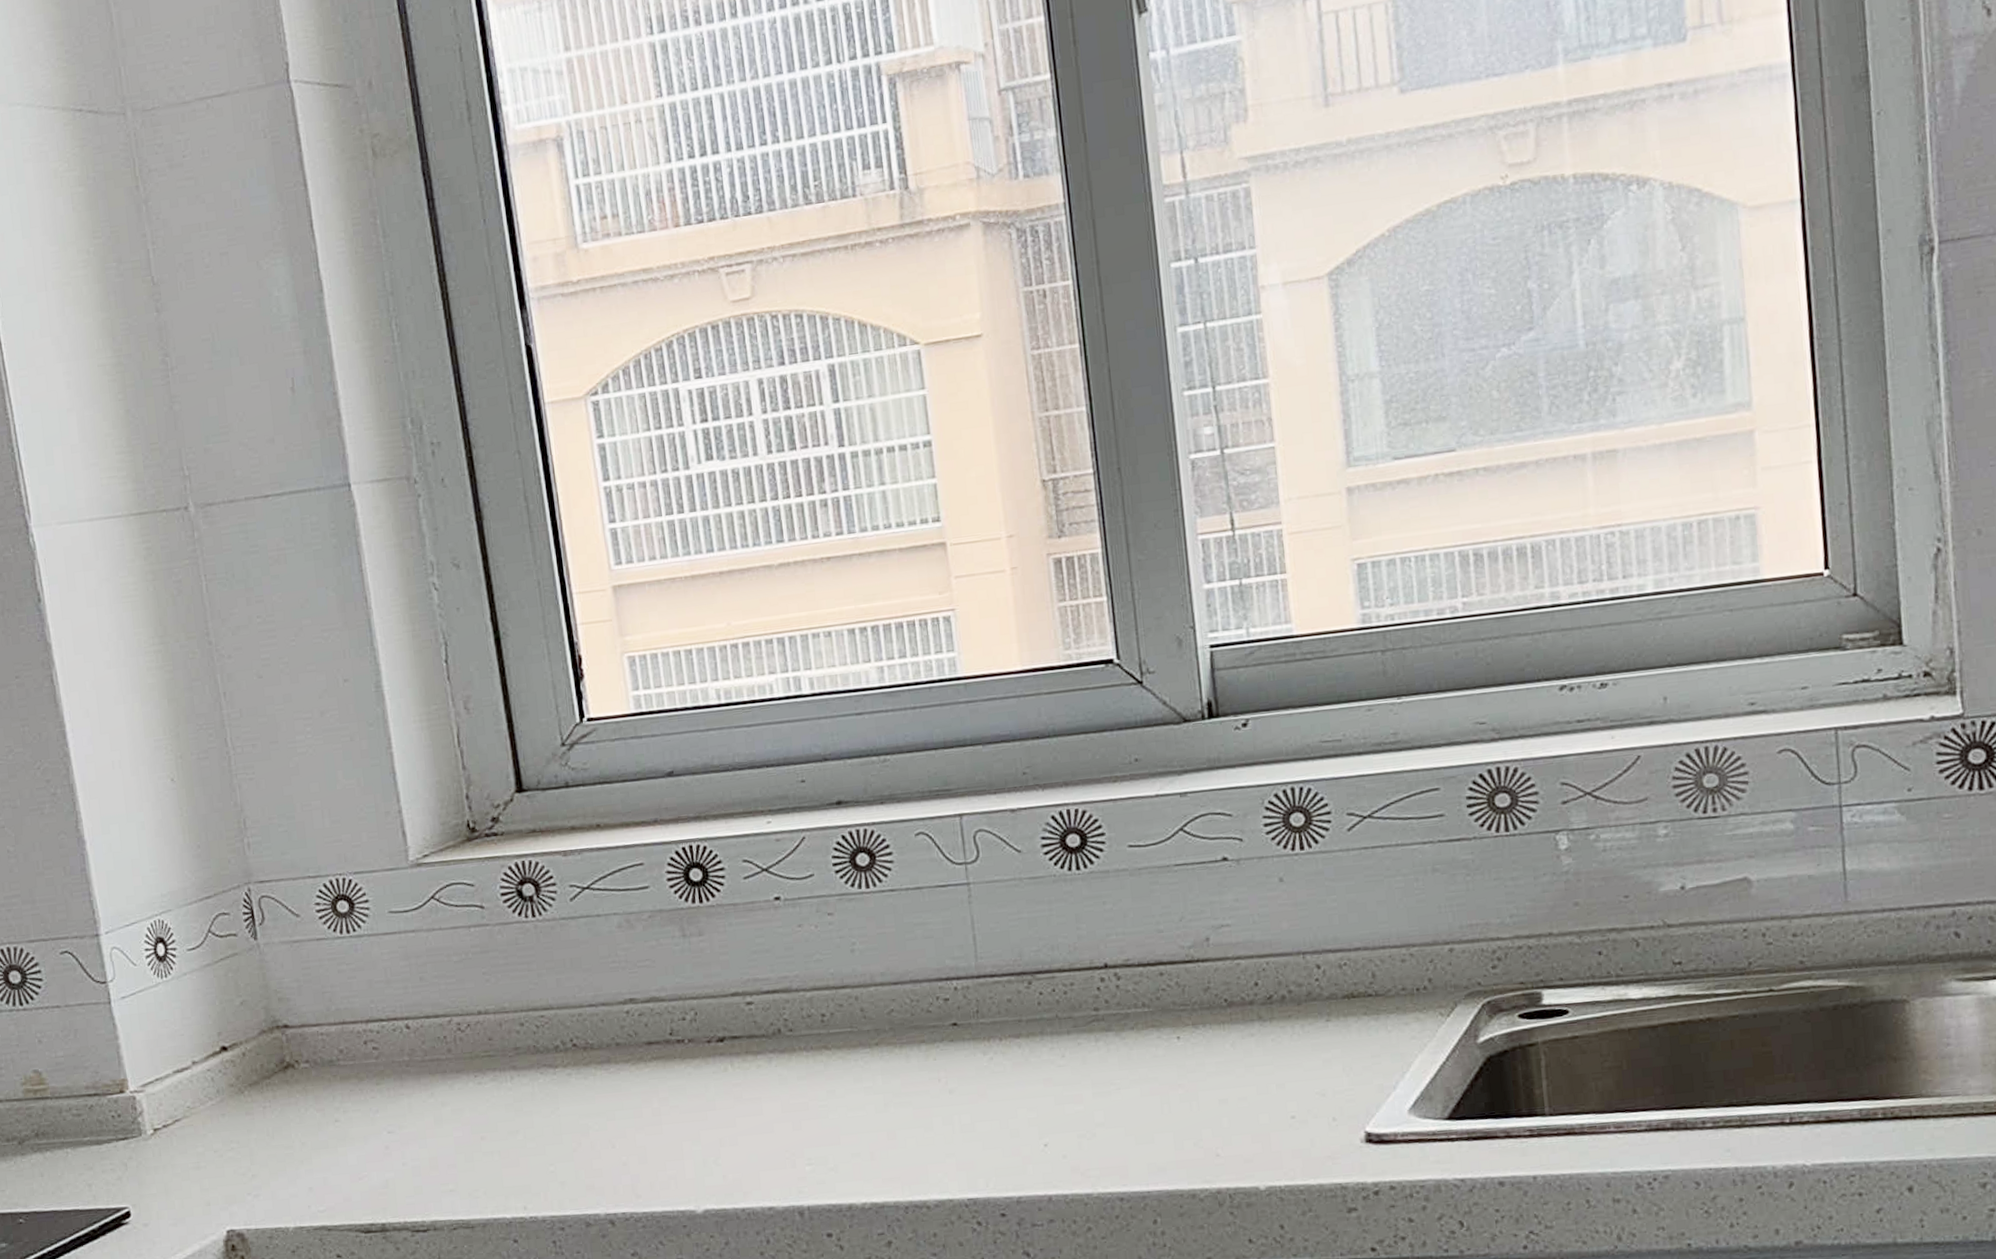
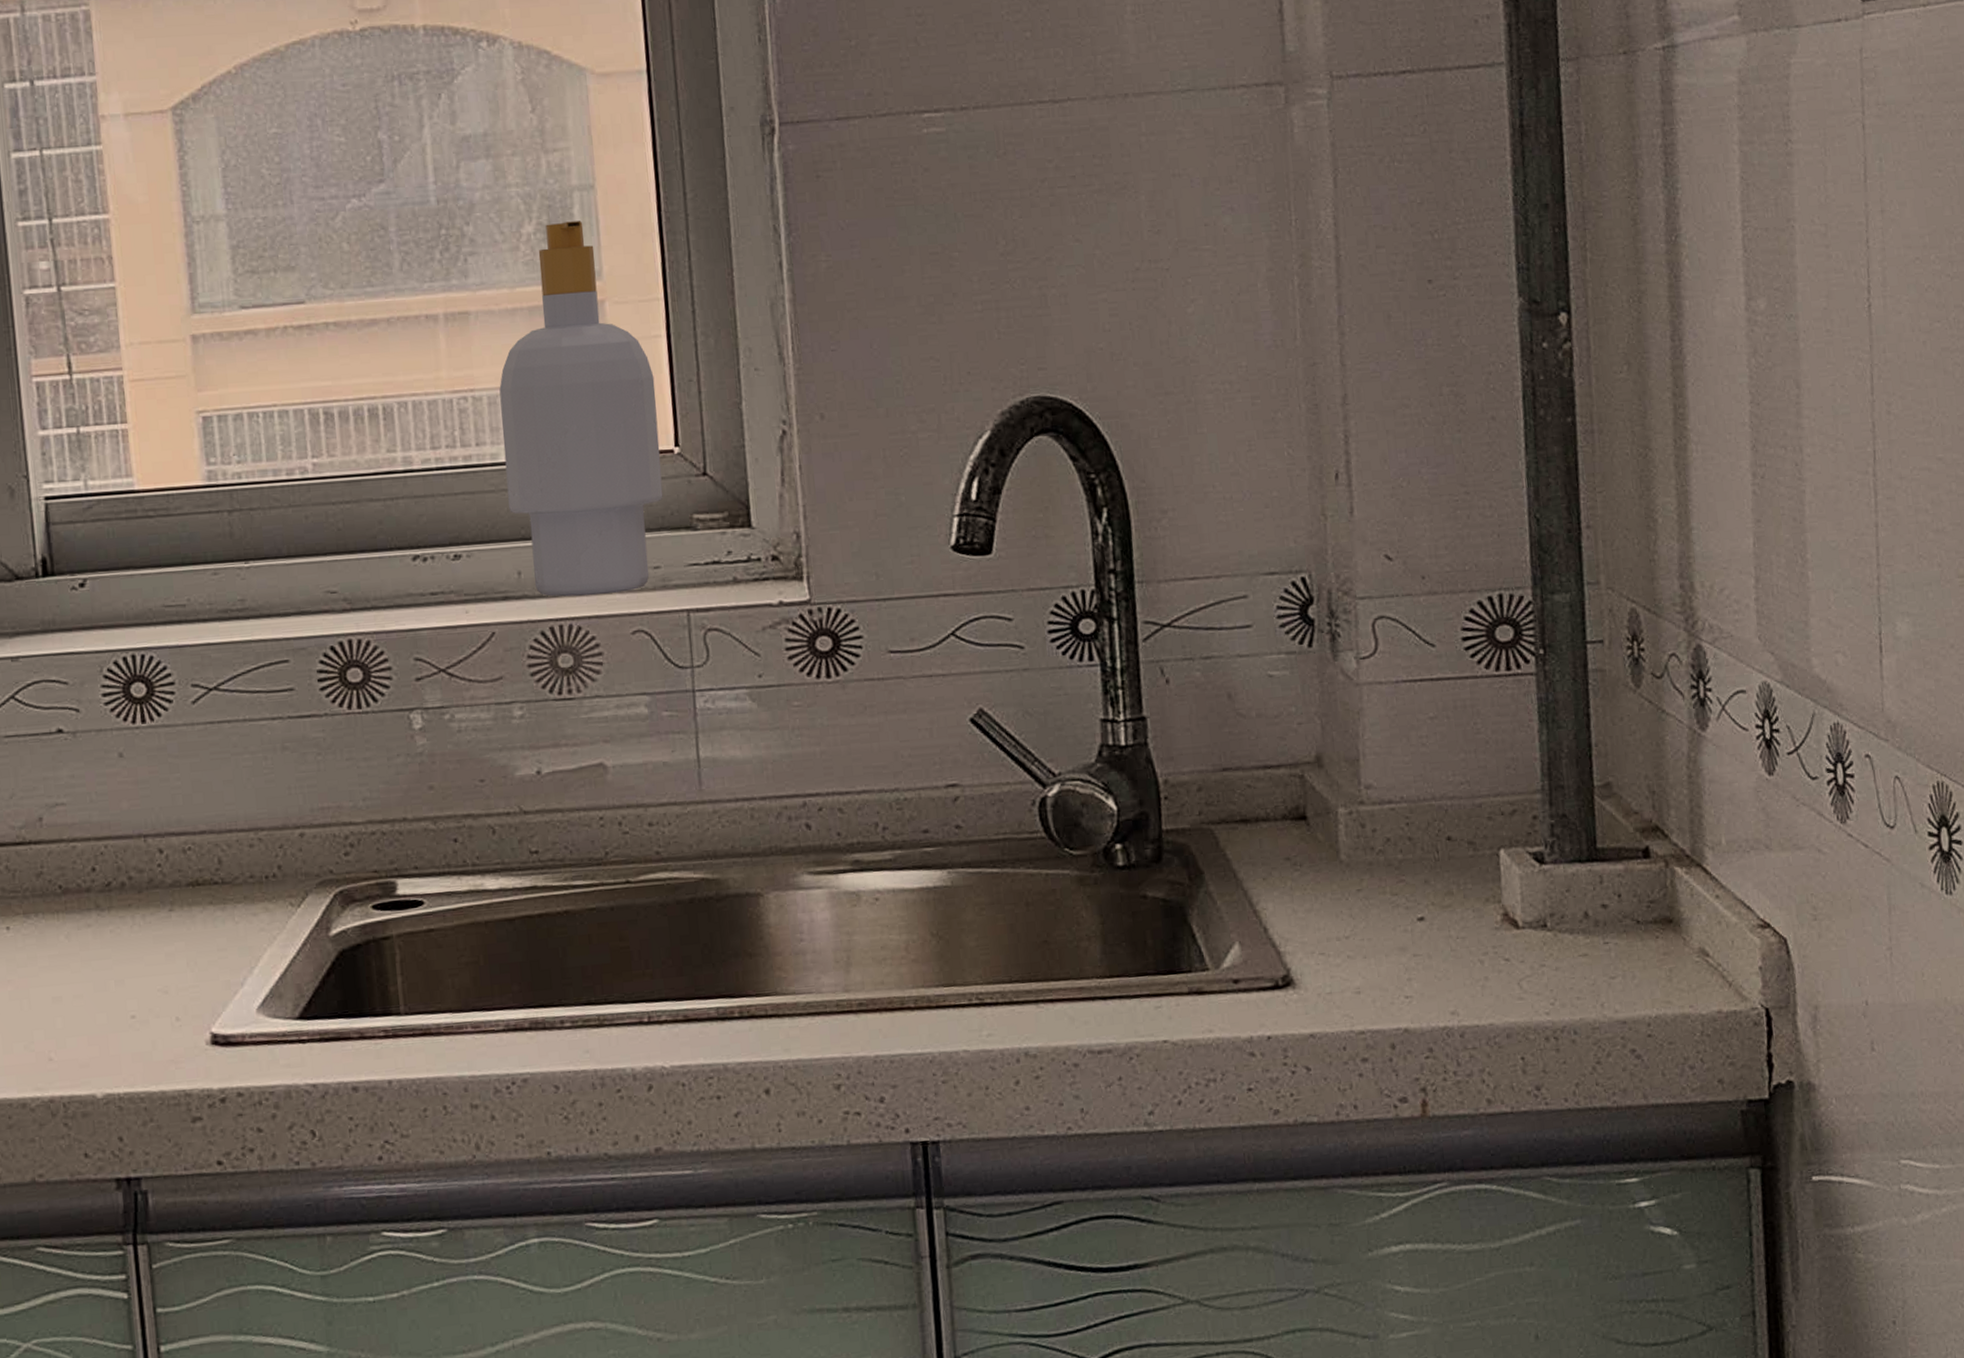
soap bottle: none [1646,353,1812,720] -> present [499,221,663,597]

